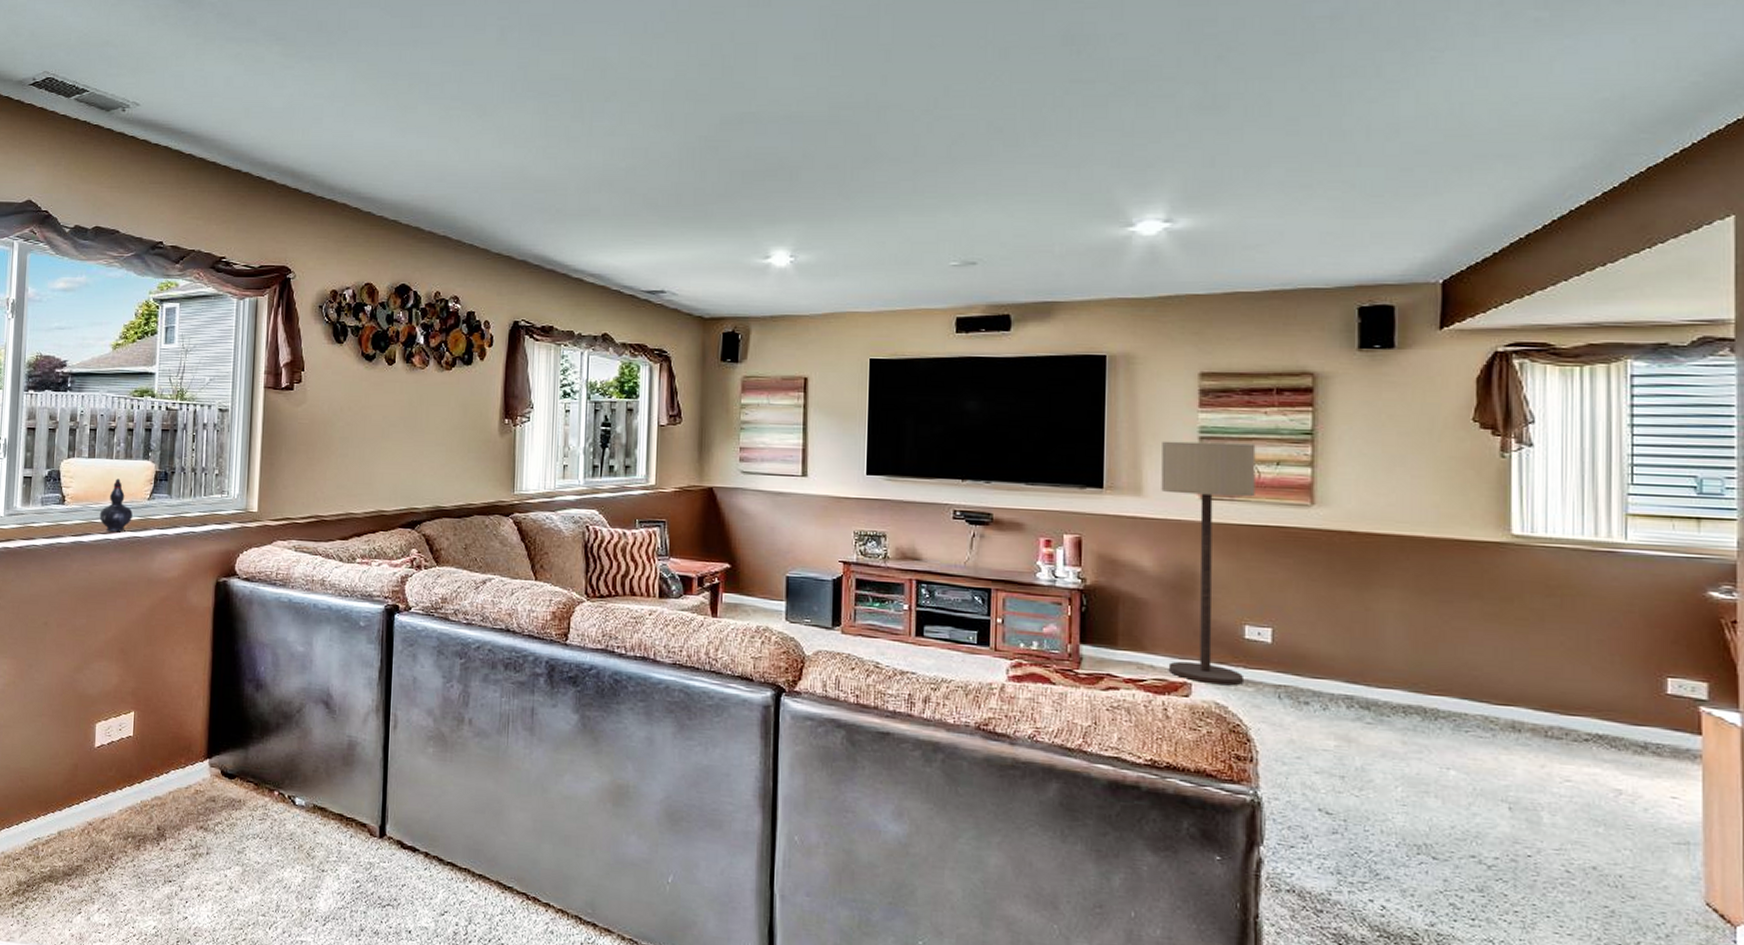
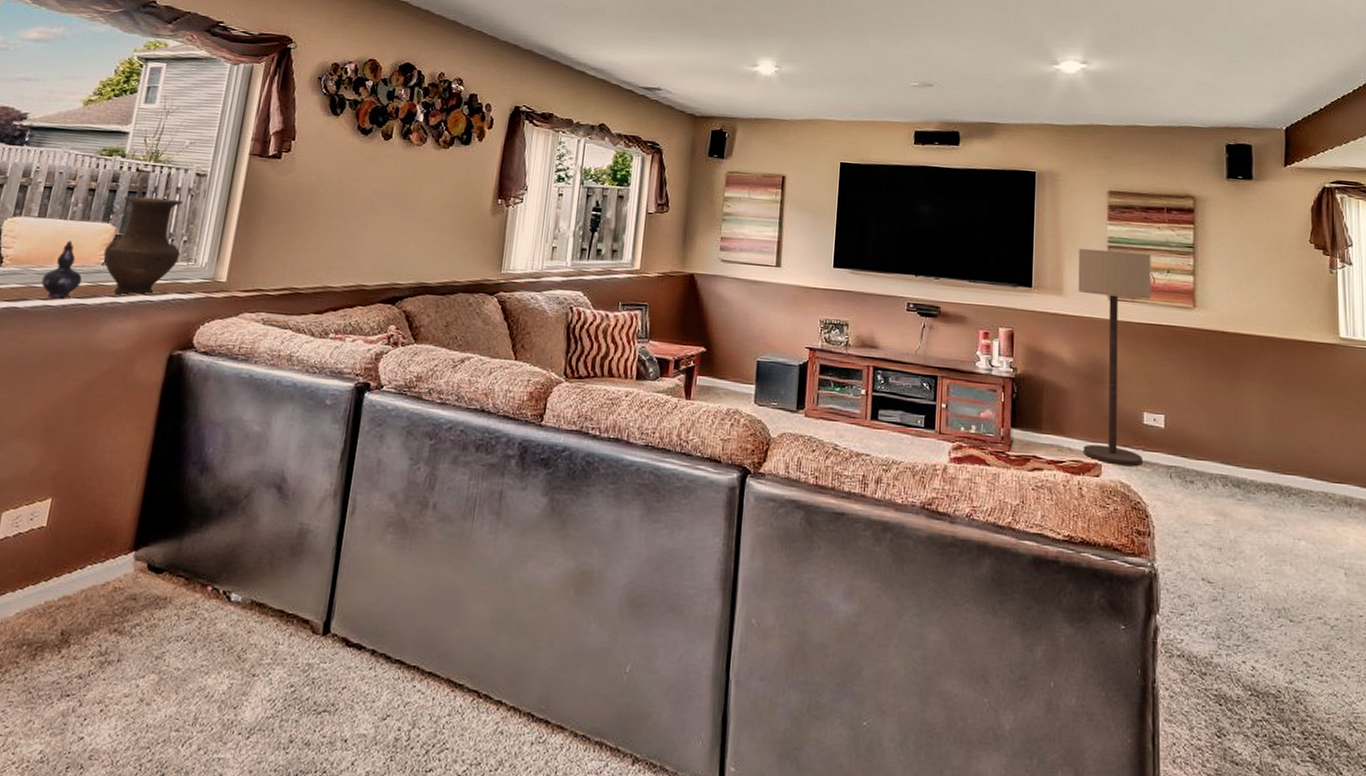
vase: none [148,434,214,527] -> present [103,196,183,295]

